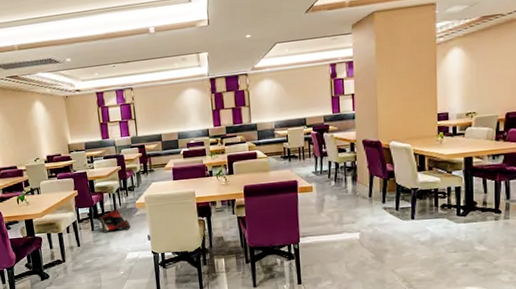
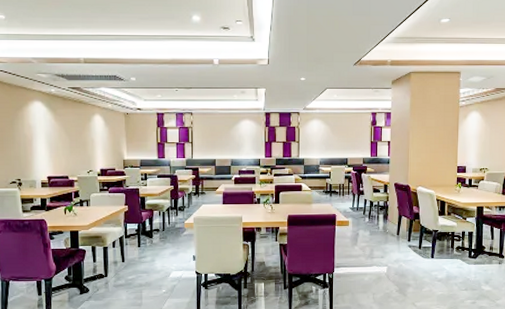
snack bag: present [98,208,132,233] -> none [146,227,178,250]

